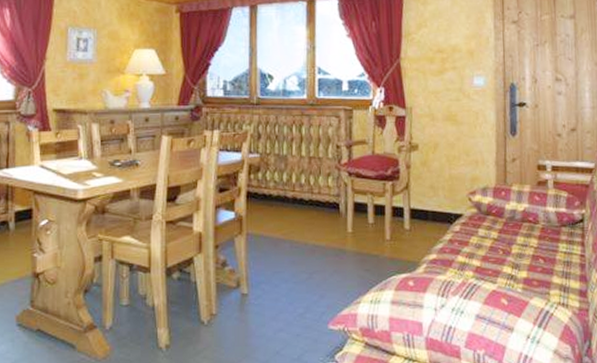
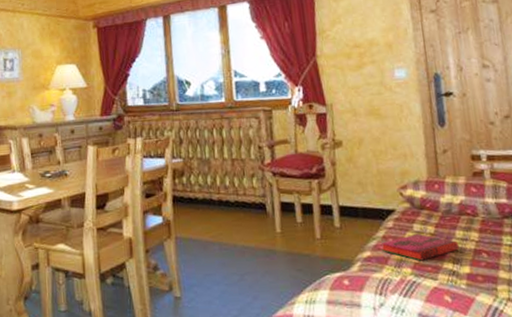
hardback book: none [447,238,519,265] -> present [381,233,459,261]

